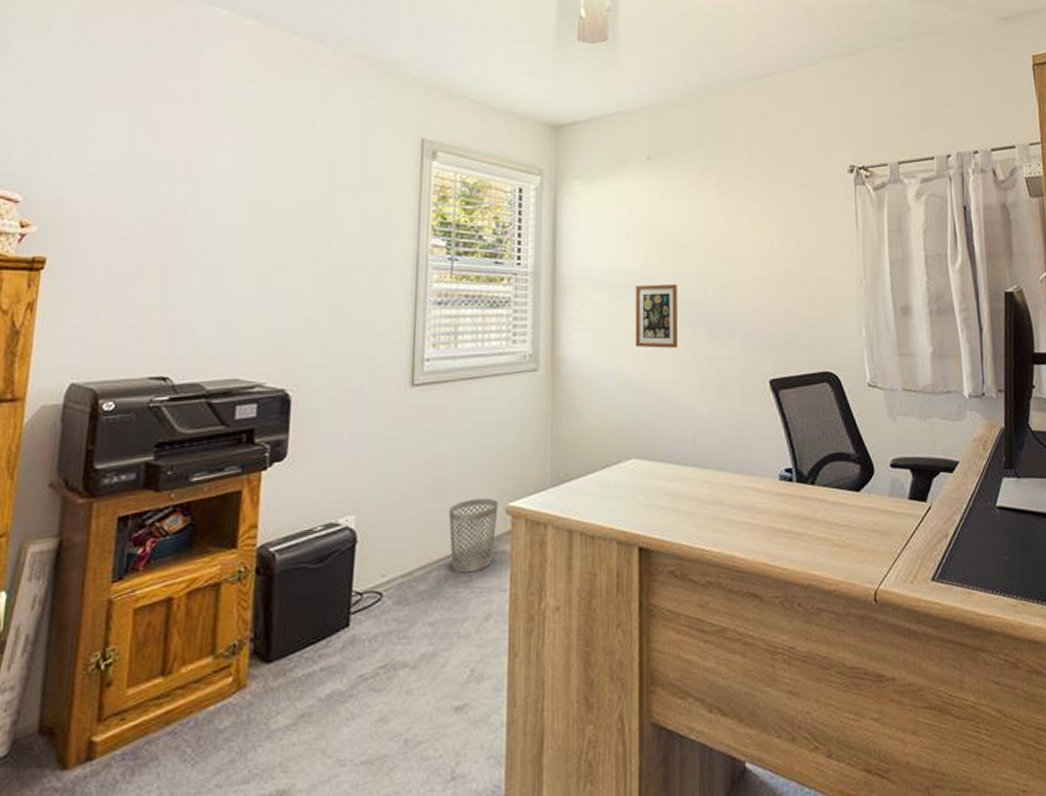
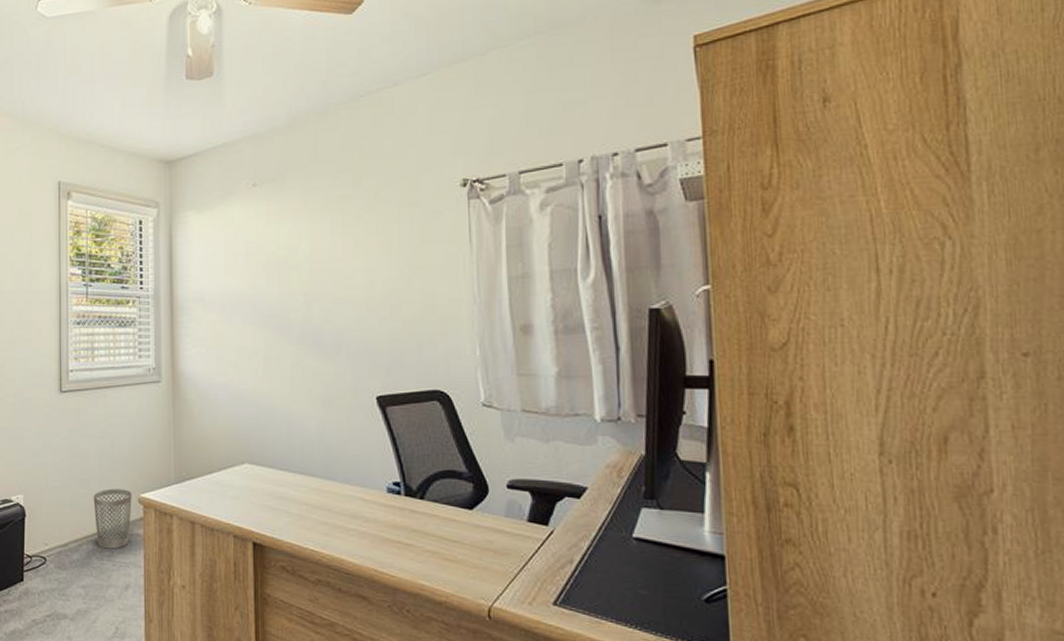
picture frame: present [635,284,678,348] -> none [244,304,285,364]

